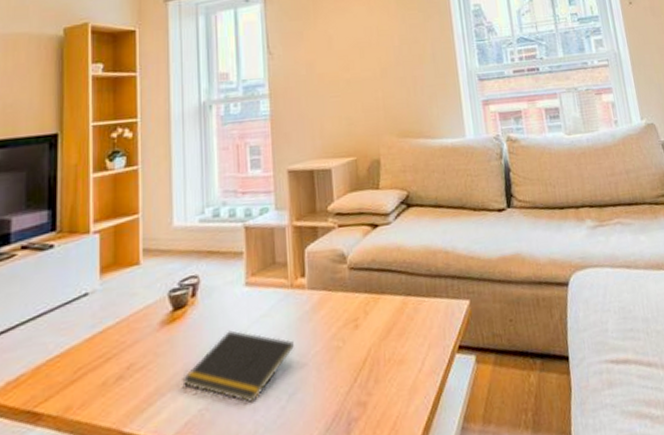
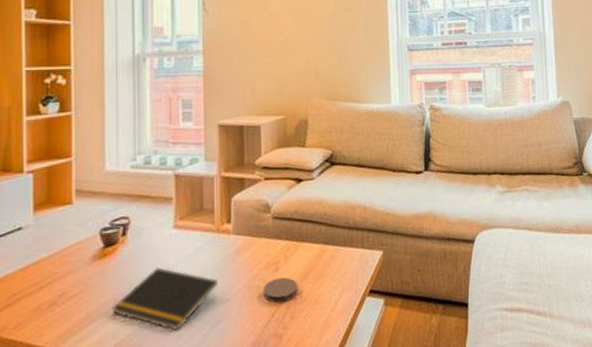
coaster: none [343,335,381,365] -> present [263,277,298,303]

